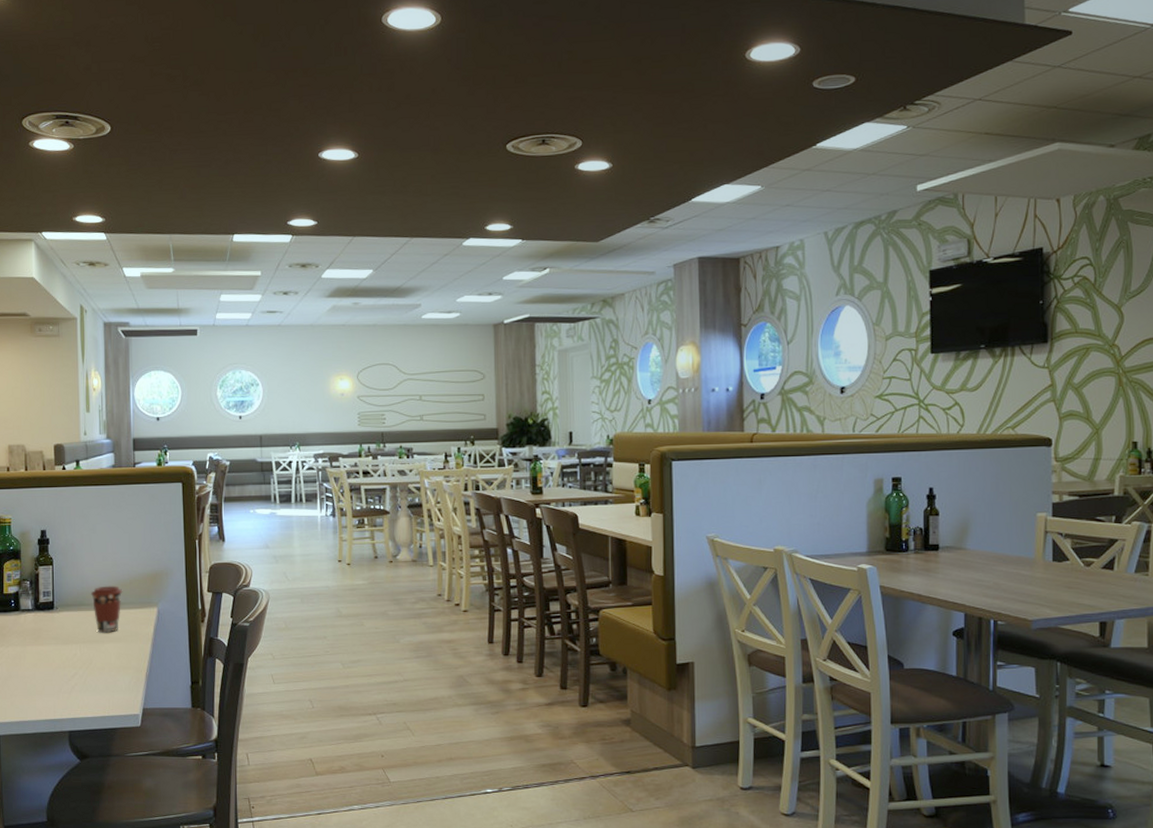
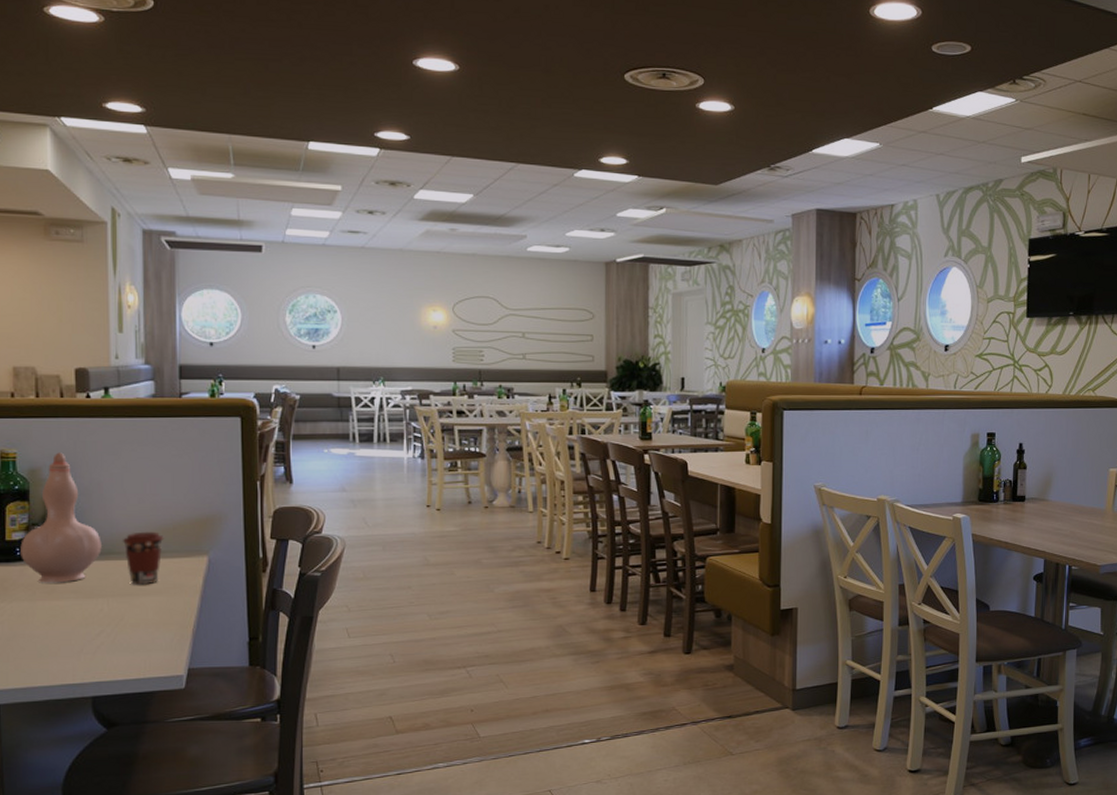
vase: none [14,517,75,631] -> present [20,452,102,583]

